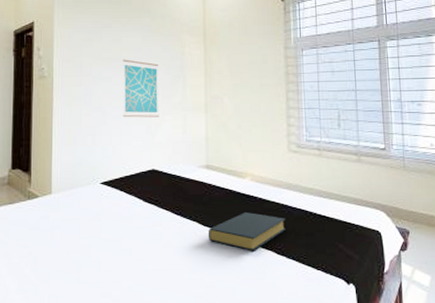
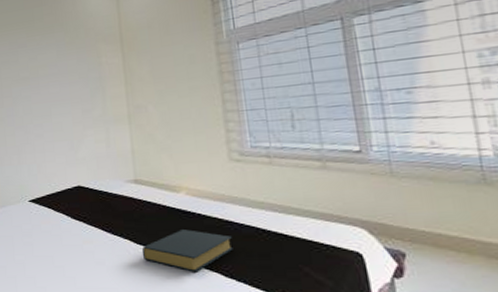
wall art: present [123,59,159,118] -> none [40,76,81,135]

